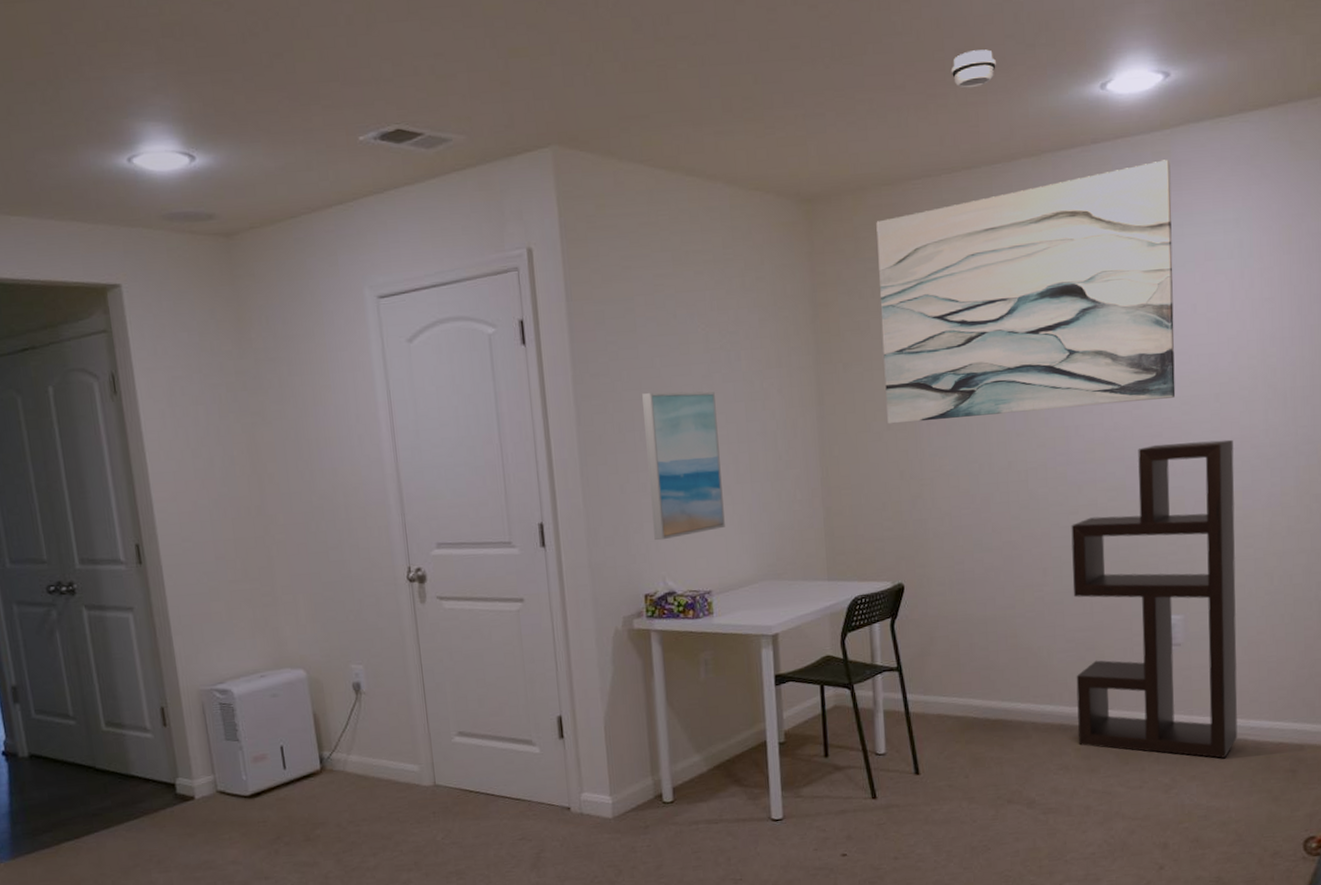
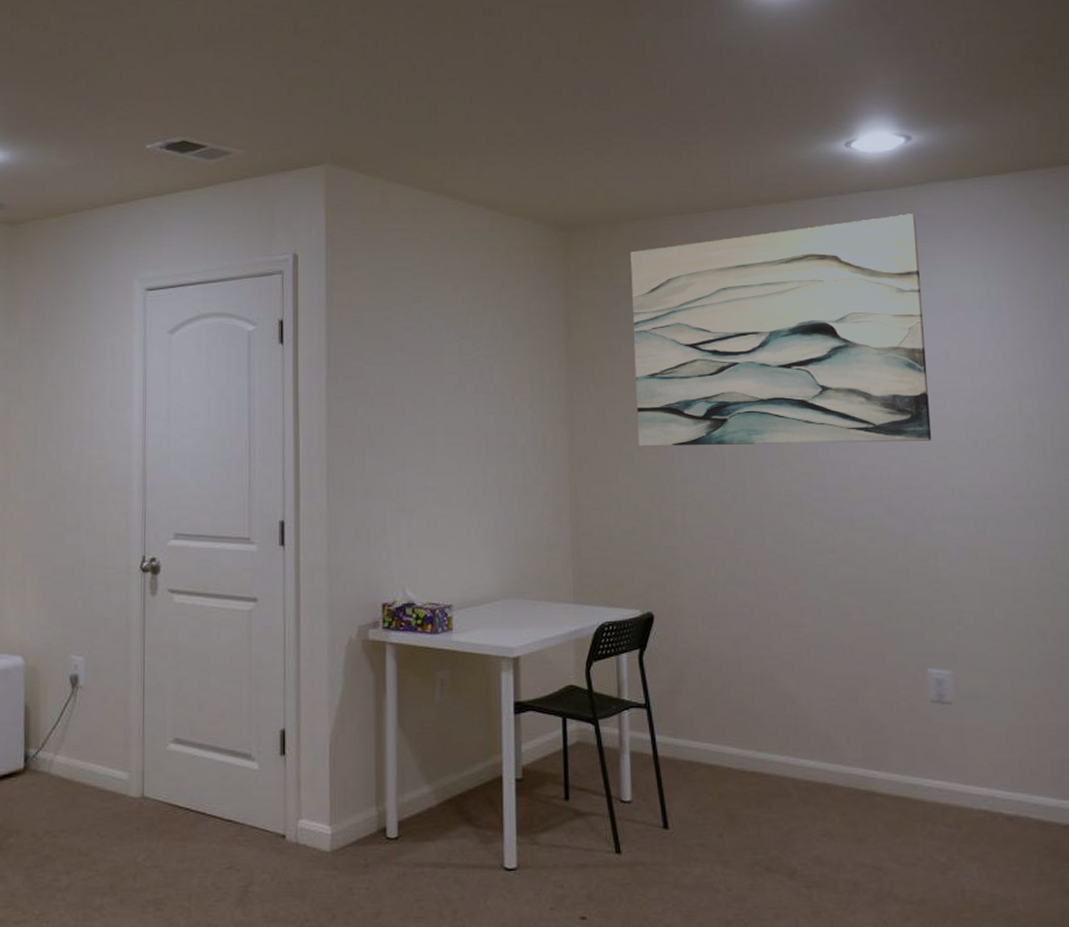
wall art: present [642,391,725,541] -> none [394,399,470,548]
smoke detector: present [951,49,996,89] -> none [703,106,746,138]
shelving unit: present [1071,439,1238,758] -> none [828,487,1020,838]

